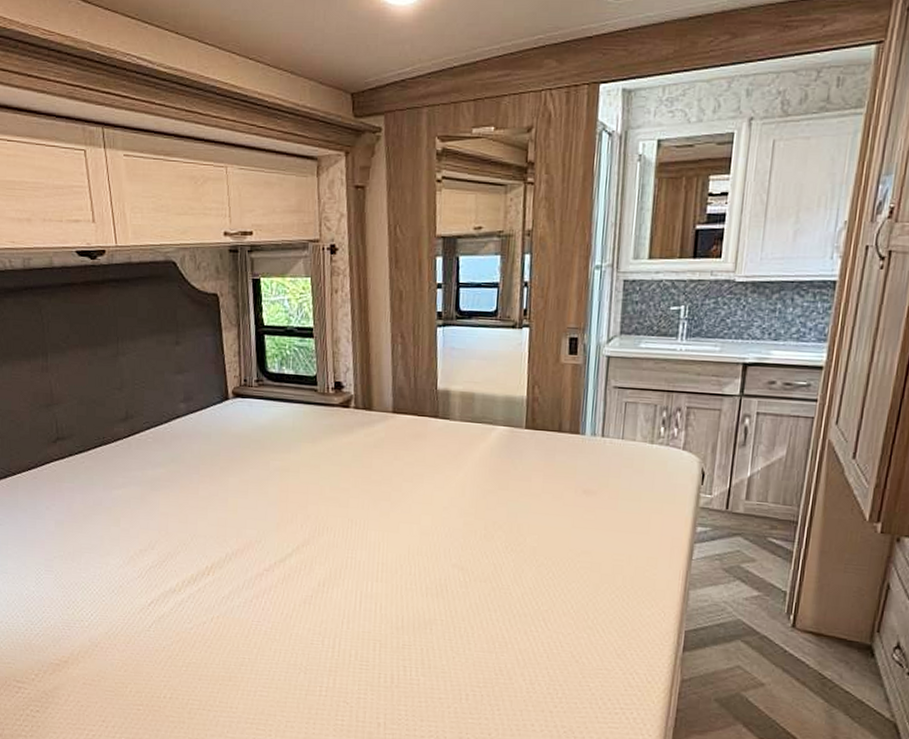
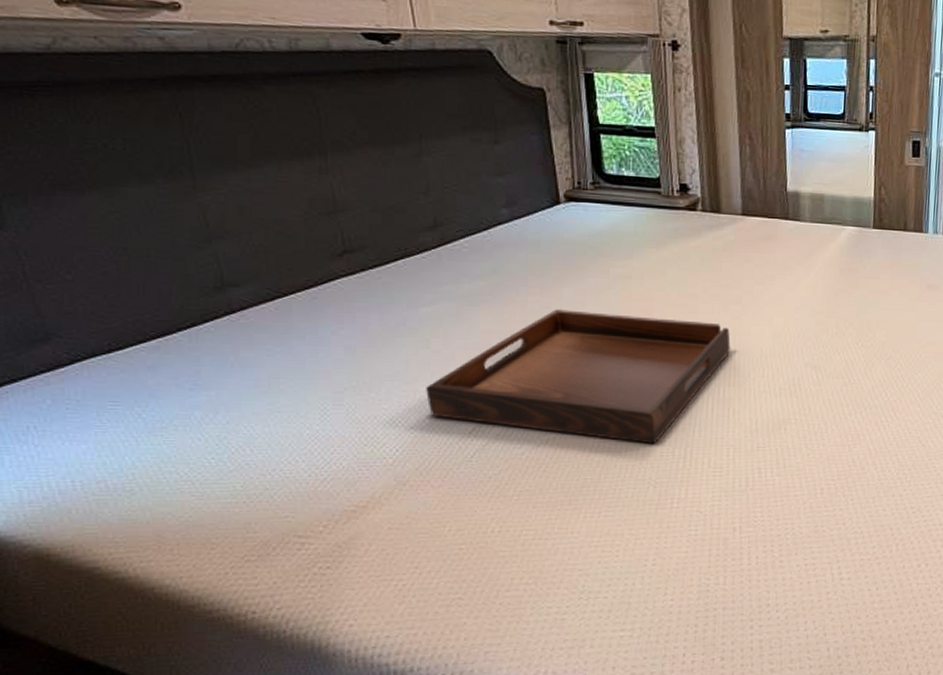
serving tray: none [115,497,379,631] -> present [426,309,731,444]

